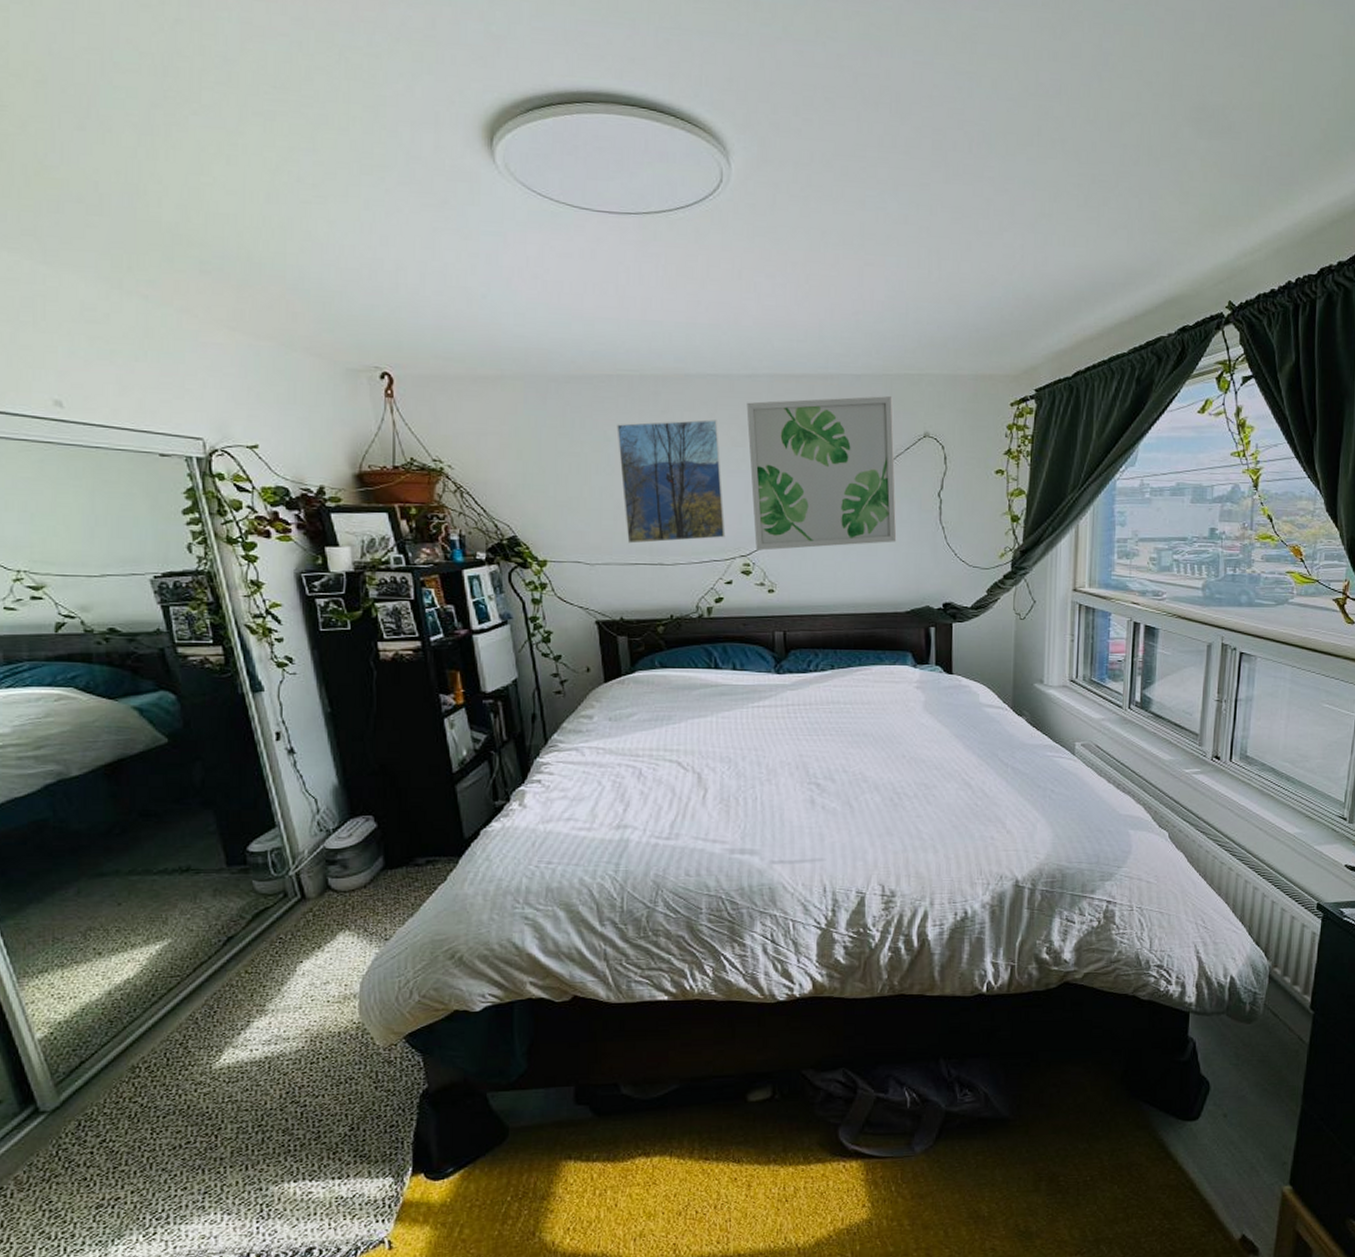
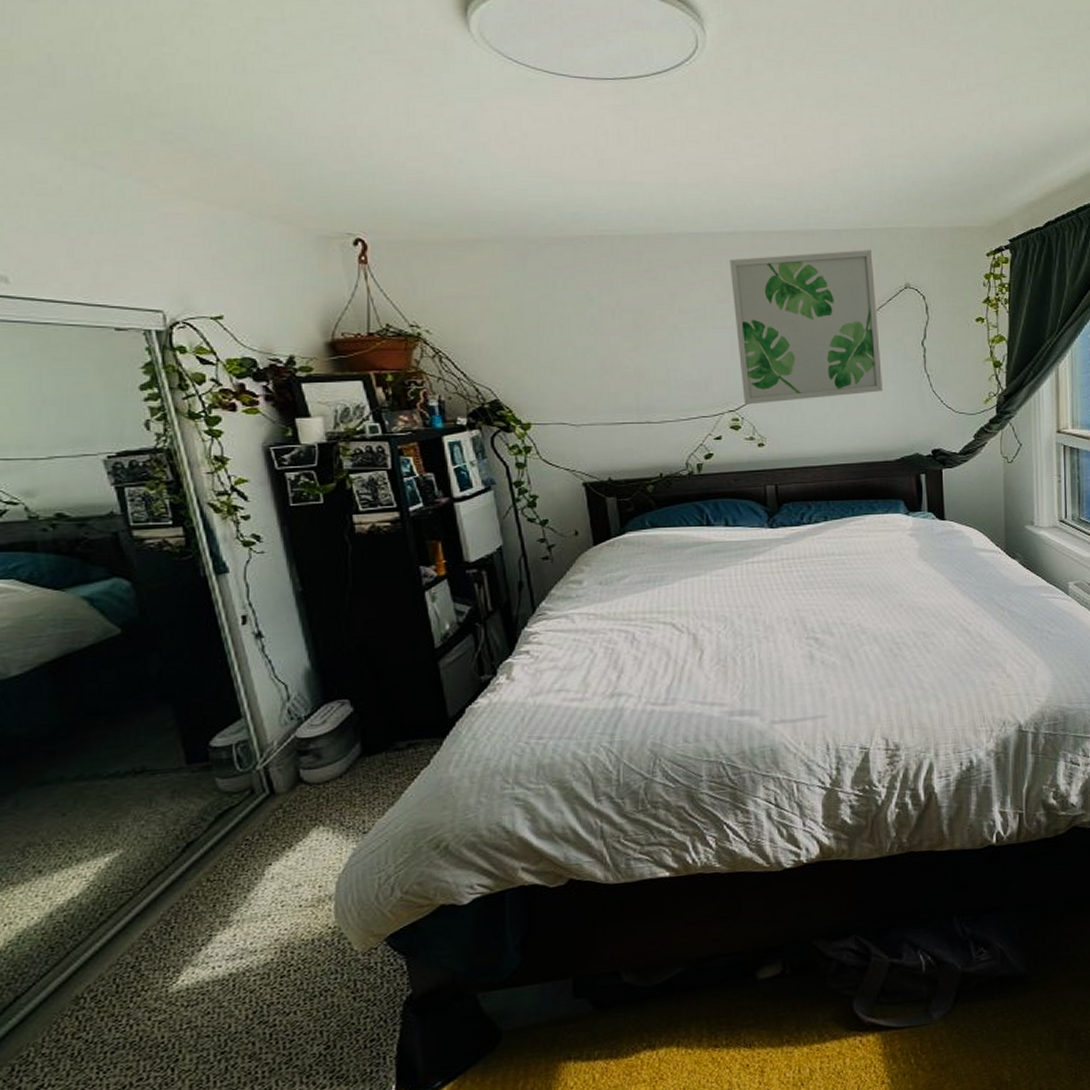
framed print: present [617,419,726,544] -> none [599,277,713,403]

